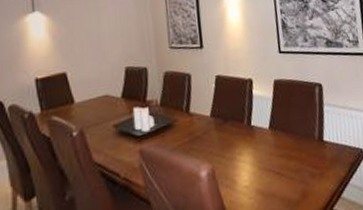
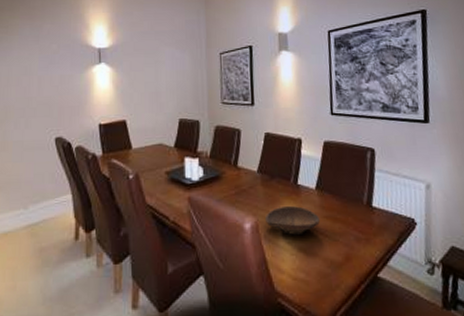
decorative bowl: none [221,147,275,179] -> present [265,205,320,236]

